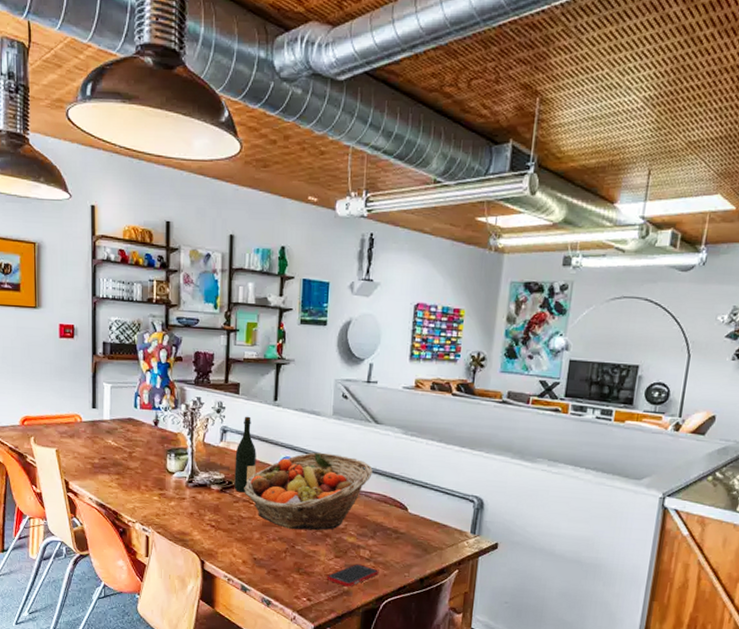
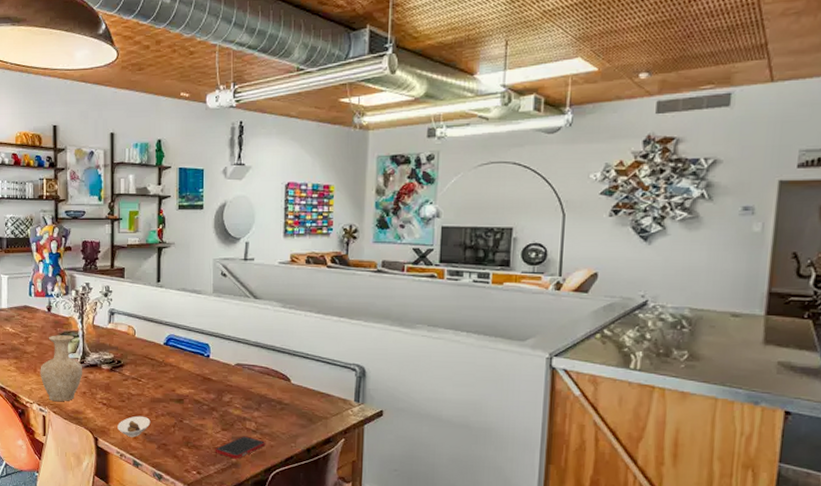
vase: none [144,451,191,522] -> present [40,335,83,402]
saucer: none [226,539,261,562] -> present [117,415,151,437]
wine bottle: present [234,416,256,493] -> none [123,298,143,371]
fruit basket: present [244,452,373,531] -> none [132,329,254,405]

